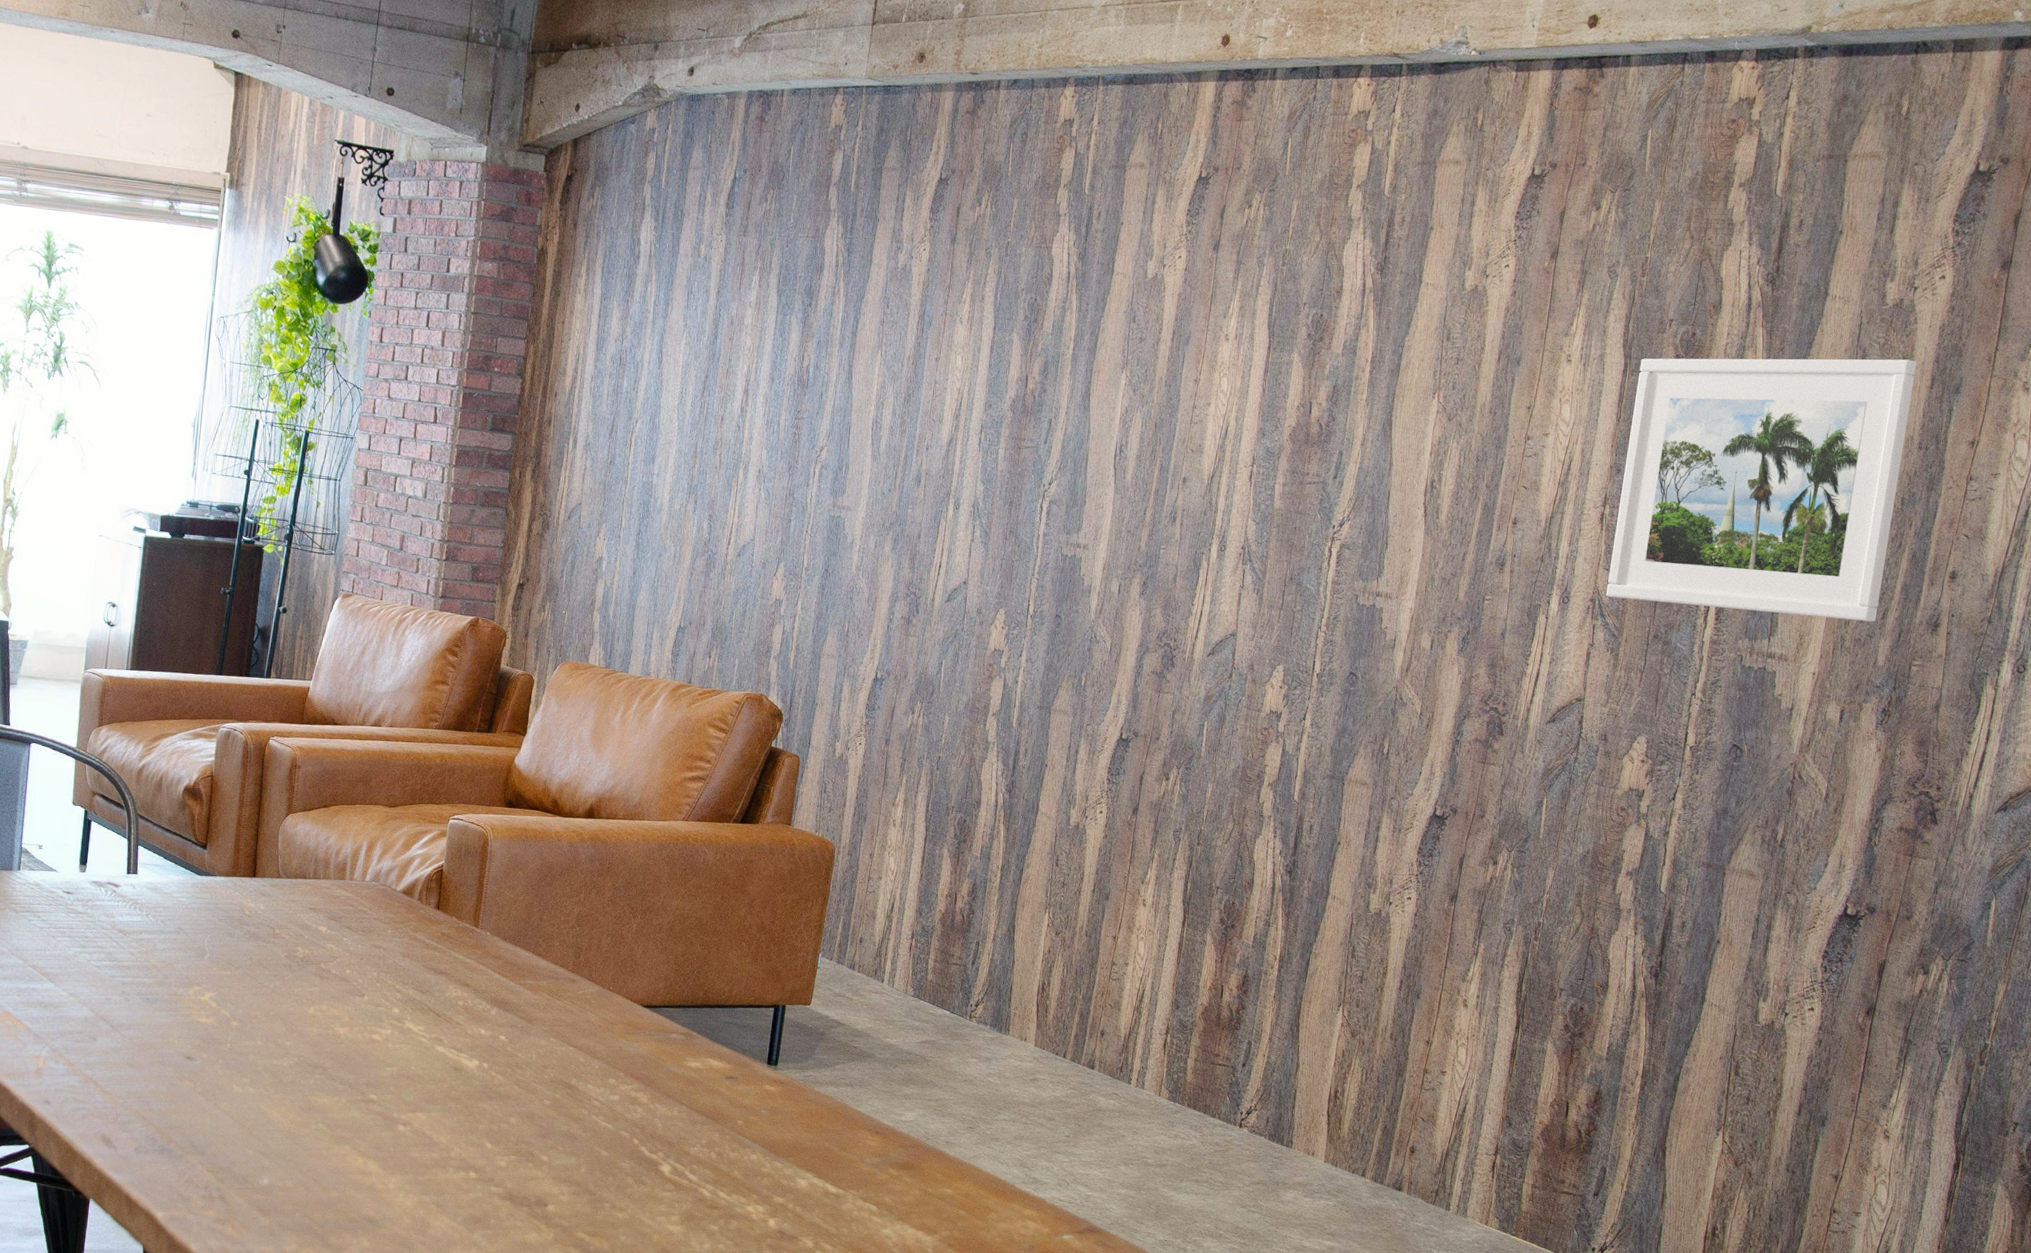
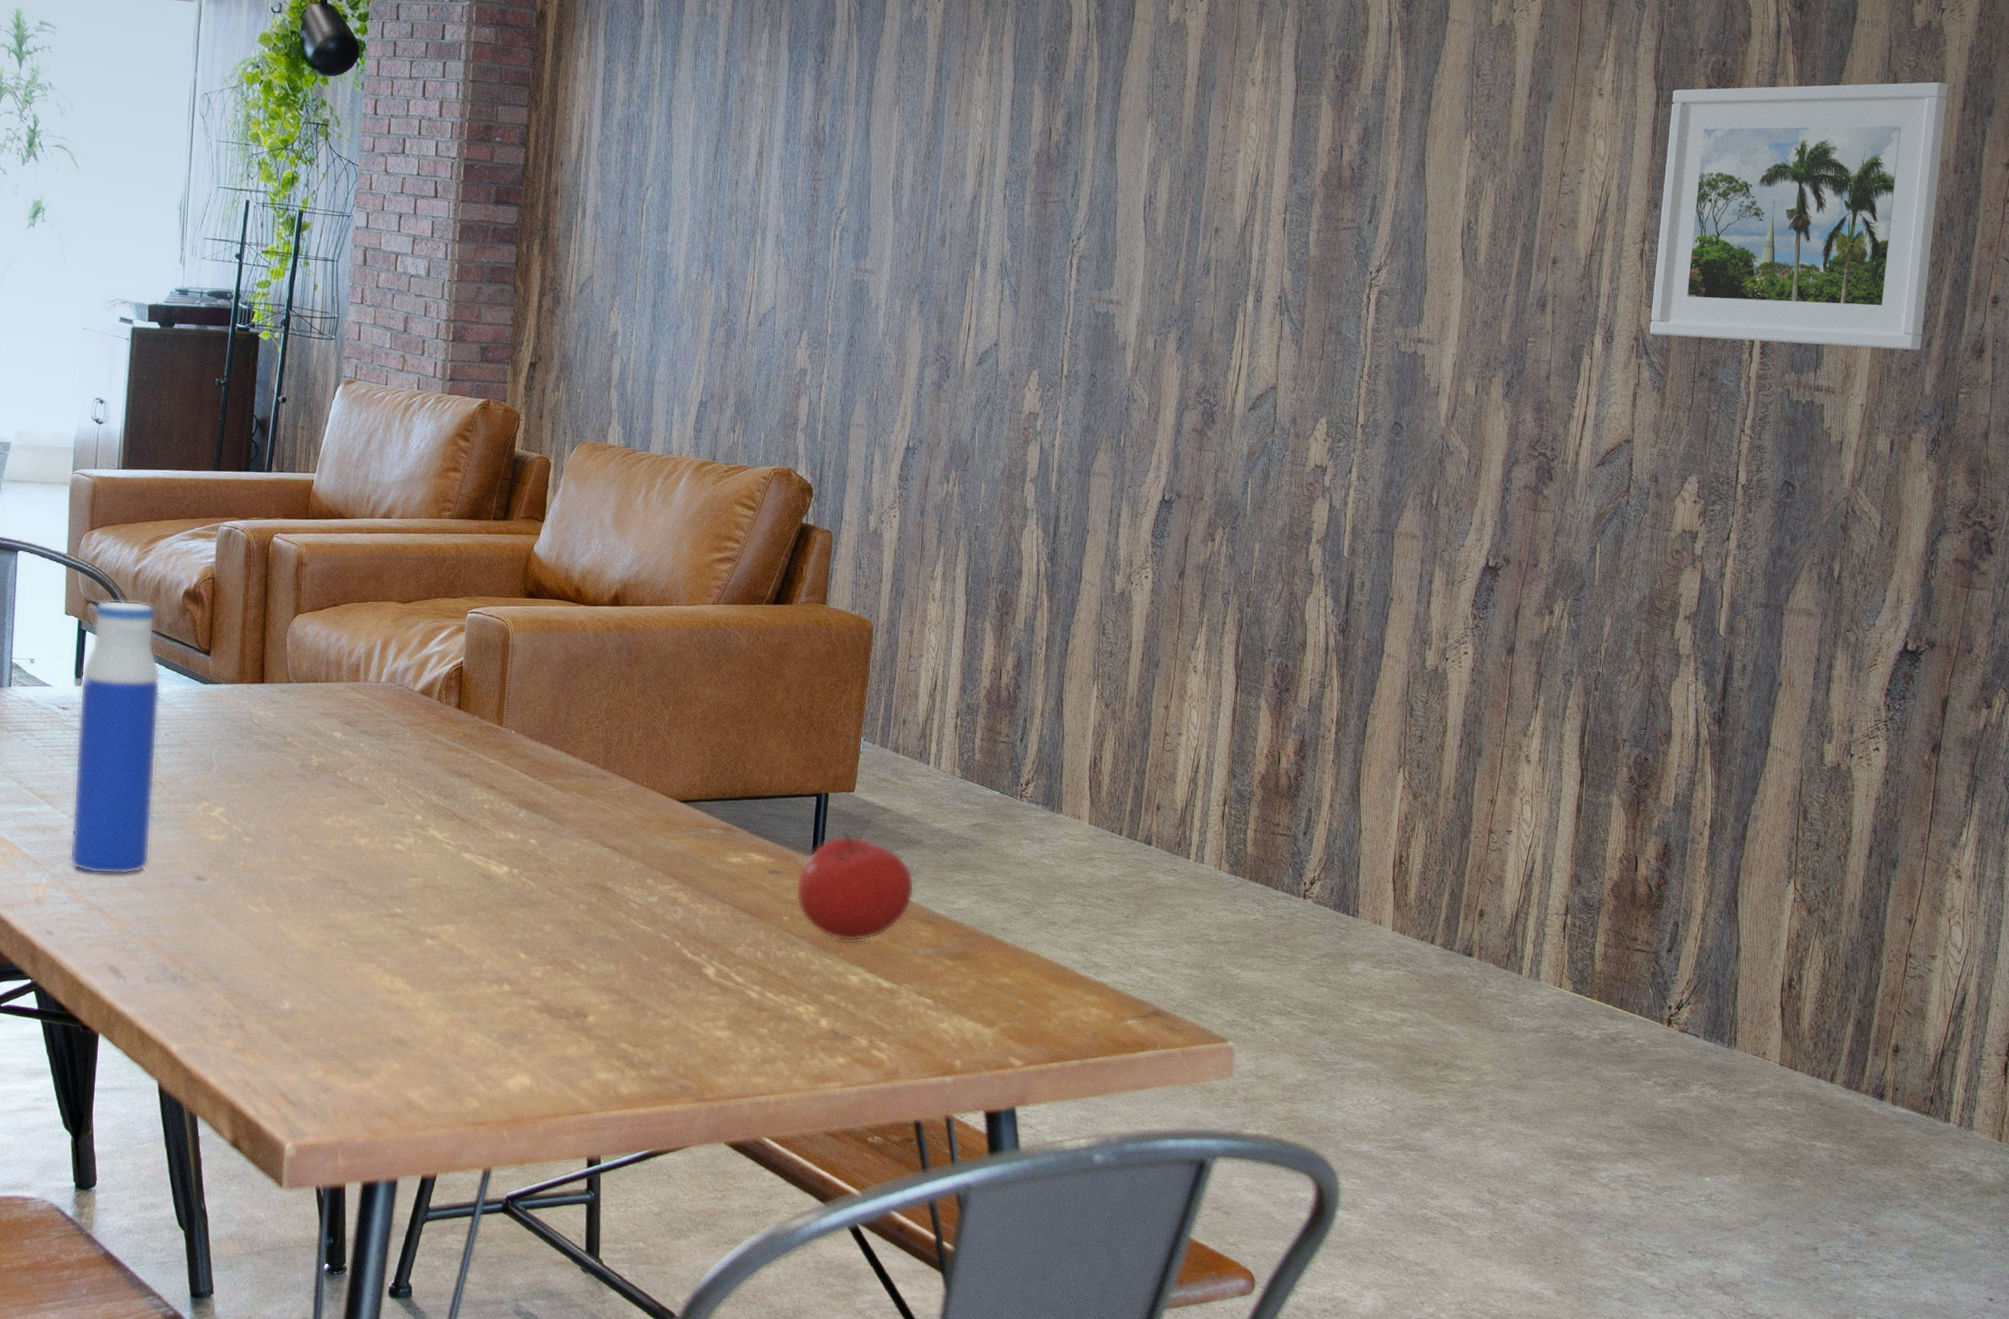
water bottle: none [68,793,160,1052] -> present [69,600,161,875]
fruit: none [750,1043,865,1148] -> present [796,832,915,942]

